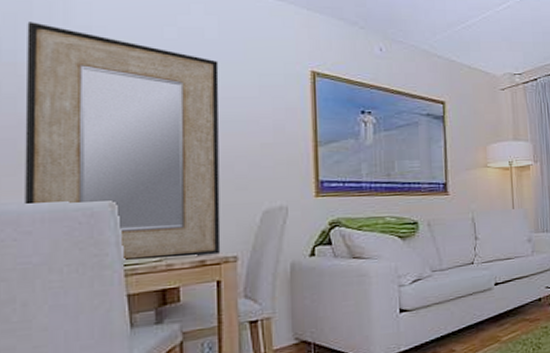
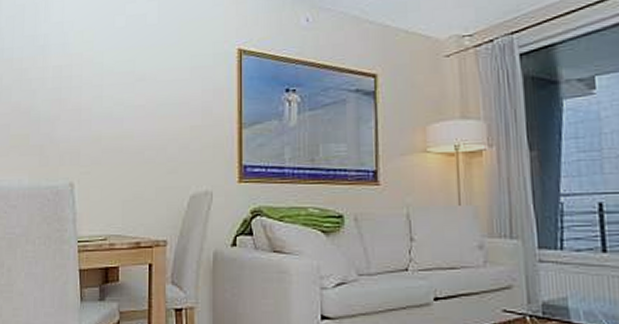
home mirror: present [25,22,221,260] -> none [13,22,157,239]

